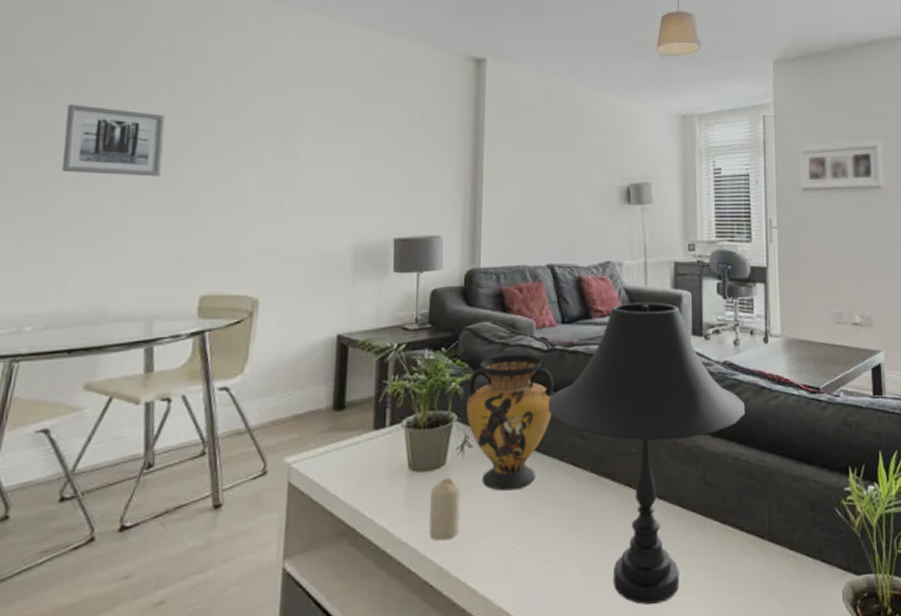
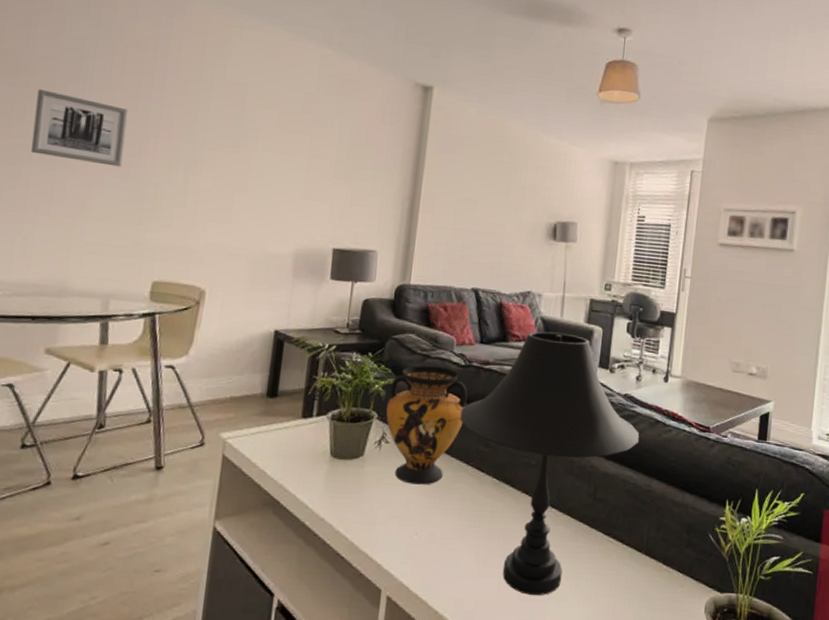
candle: present [430,477,460,541] -> none [344,466,375,520]

